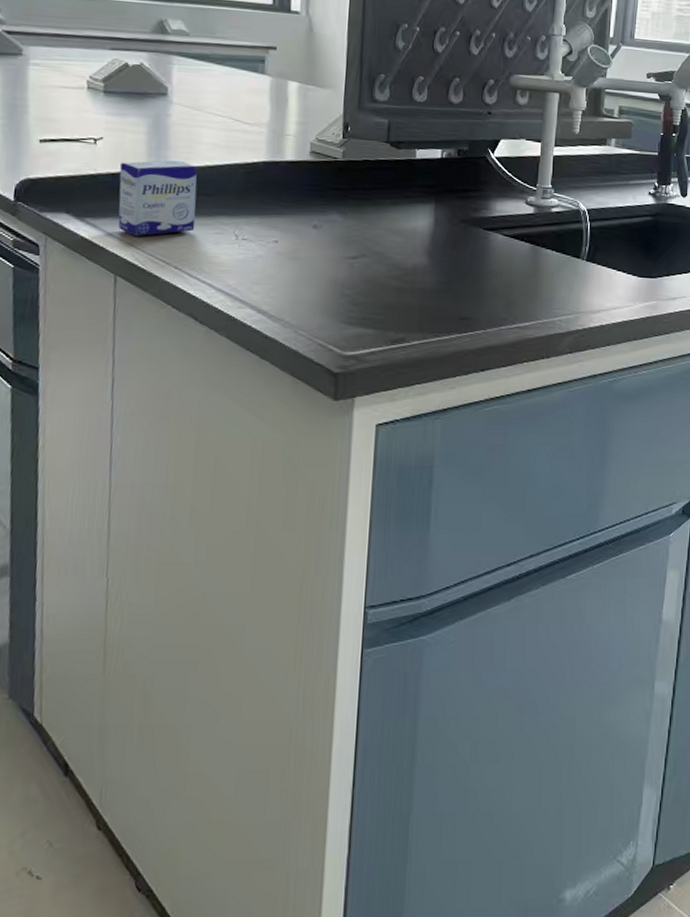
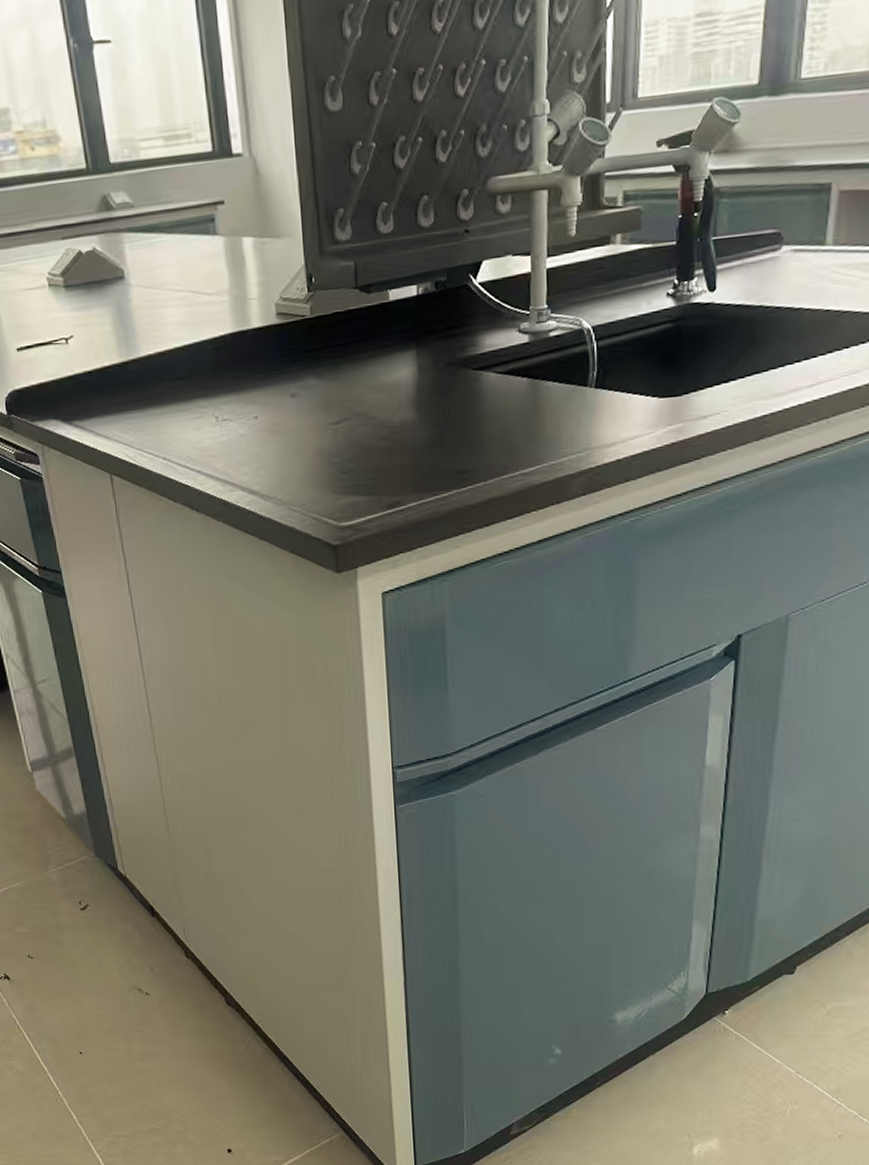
box: present [118,160,198,236] -> none [94,346,175,432]

